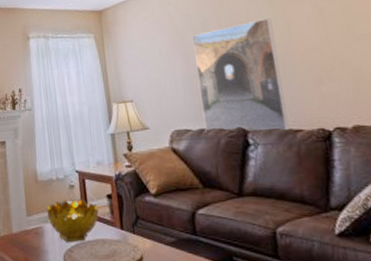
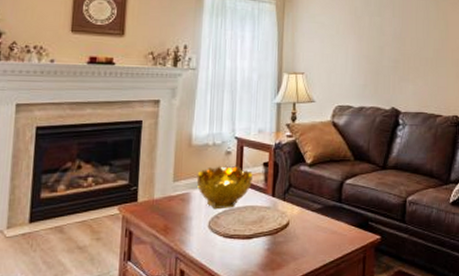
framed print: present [192,18,289,132] -> none [365,15,435,115]

